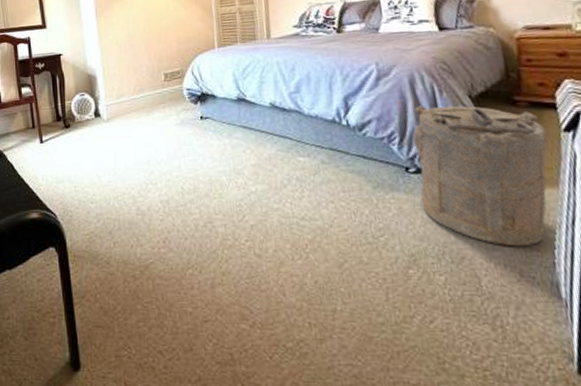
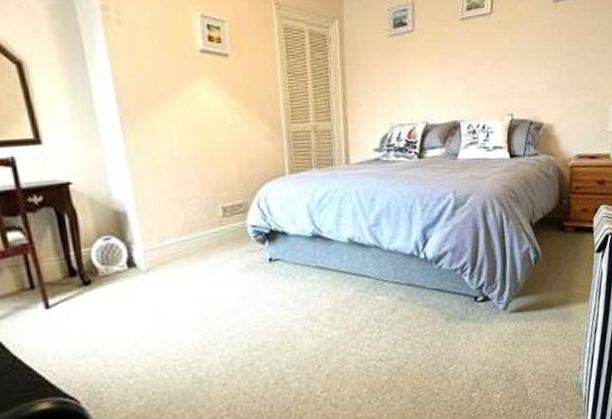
laundry hamper: present [412,105,547,247] -> none [482,233,584,359]

